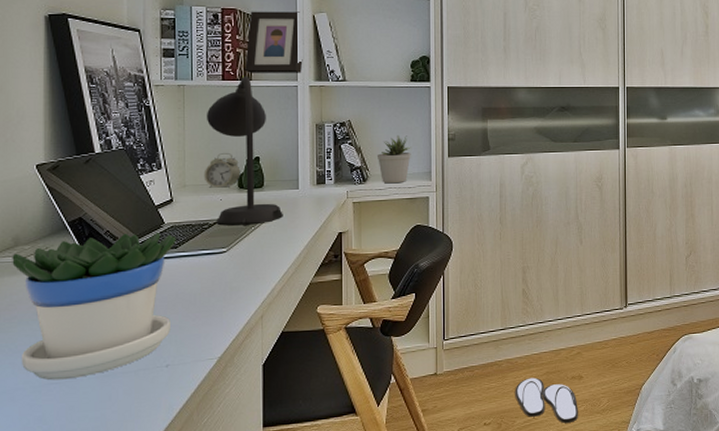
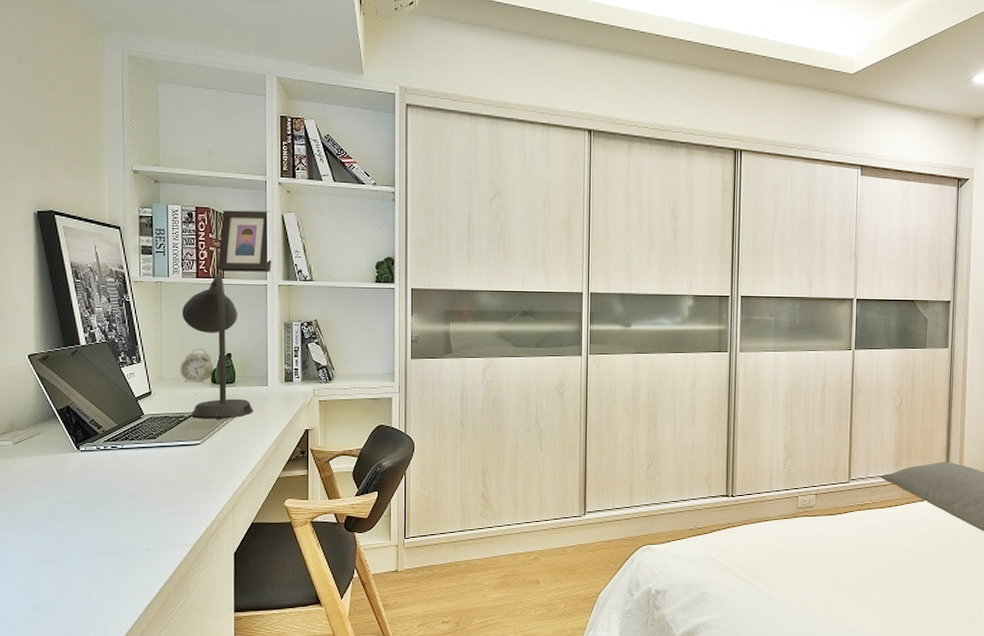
flowerpot: present [12,232,176,381] -> none [8,422,155,557]
potted plant: present [376,135,411,184] -> none [342,336,375,384]
slippers: present [515,377,579,423] -> none [473,579,536,626]

